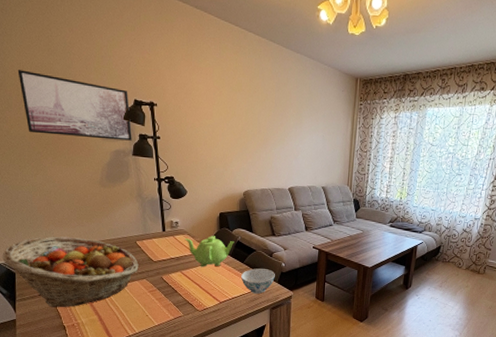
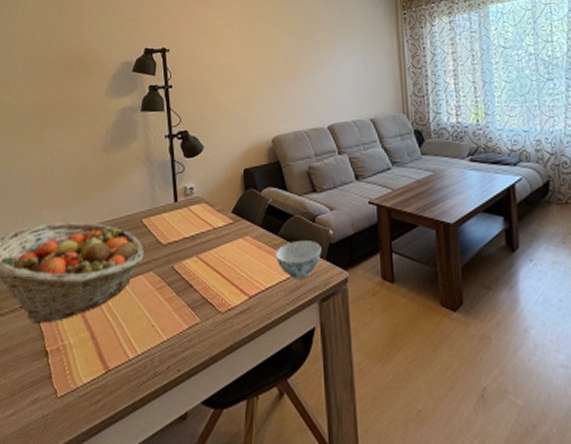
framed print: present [17,70,132,141] -> none [27,35,141,101]
teapot: present [184,235,235,267] -> none [201,201,265,247]

